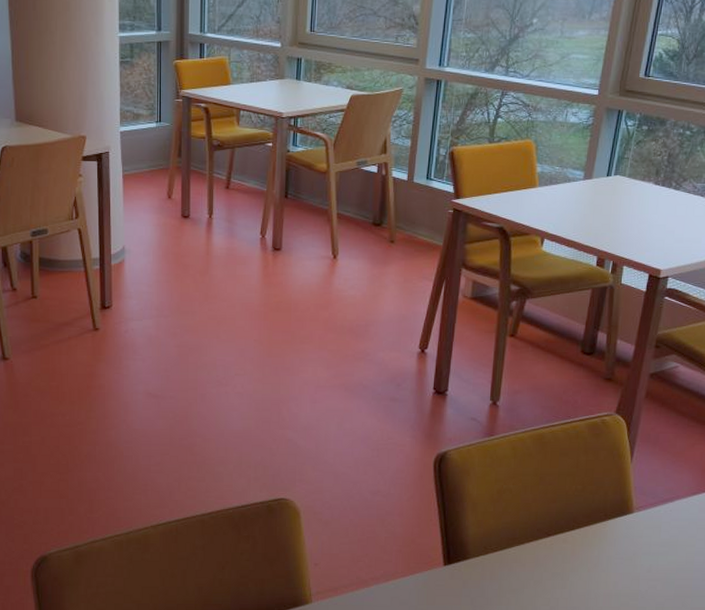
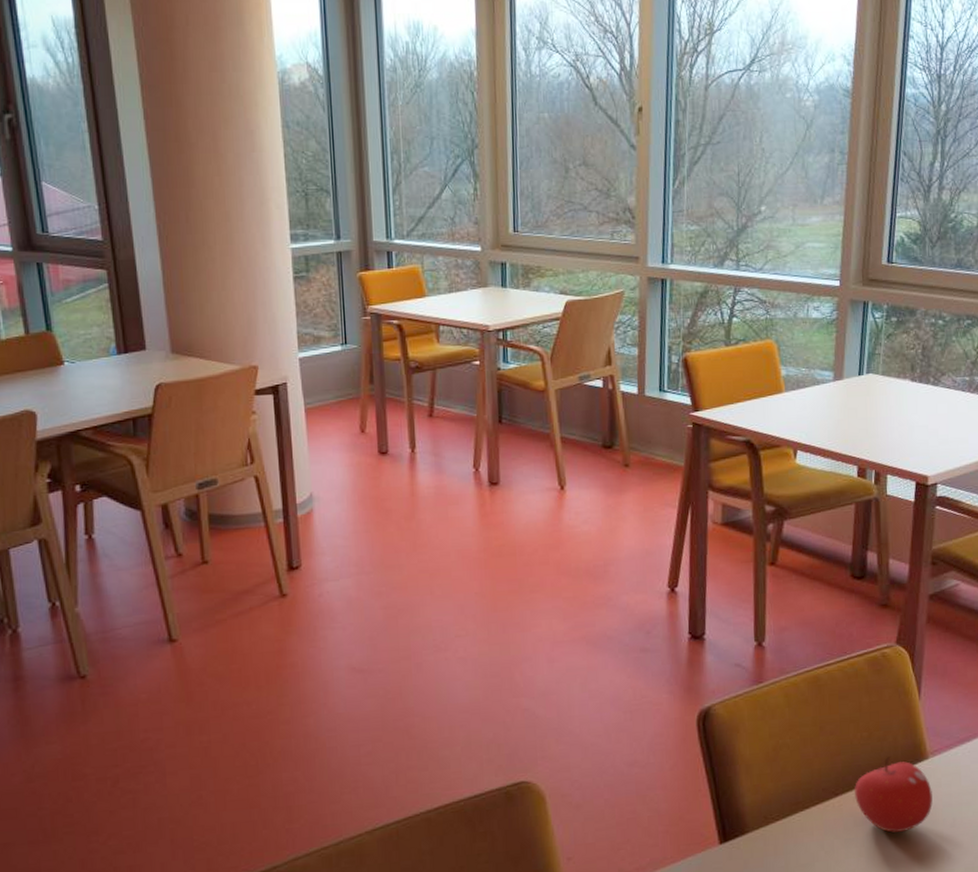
fruit: none [564,508,634,571] -> present [853,756,933,833]

